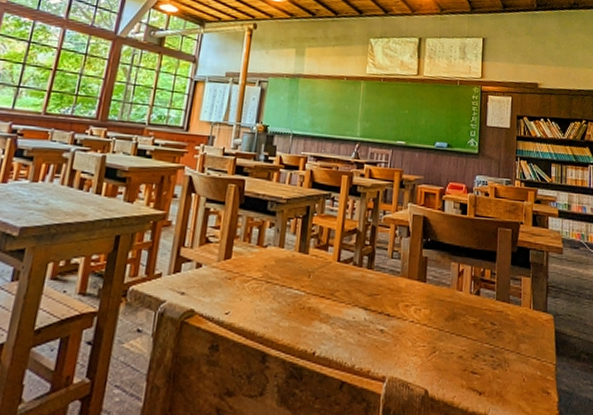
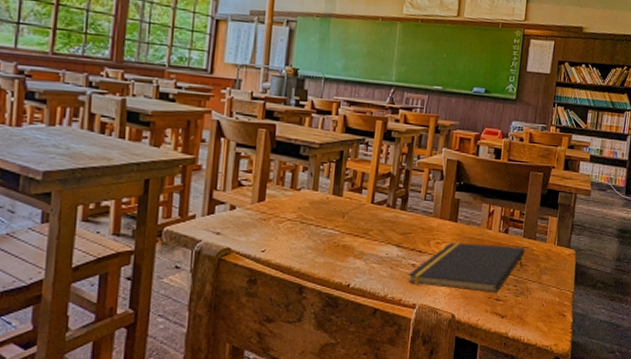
notepad: none [376,305,499,365] -> present [408,242,525,293]

